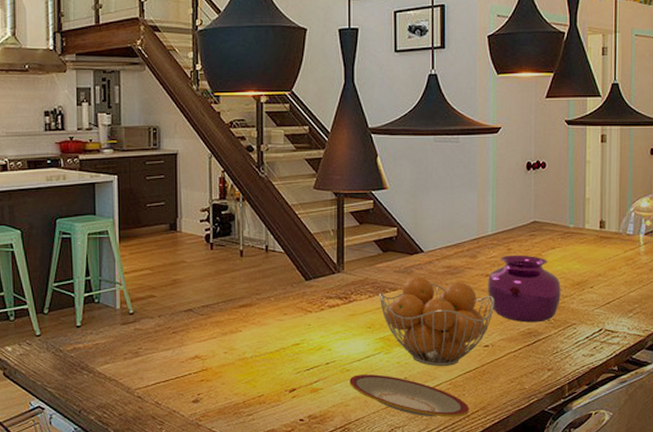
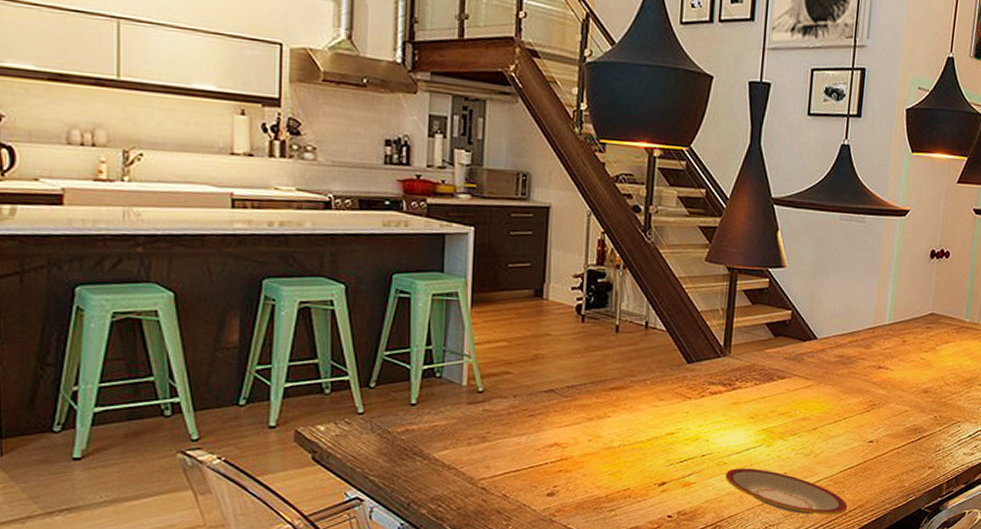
fruit basket: present [378,276,495,366] -> none [765,364,885,461]
vase: present [488,255,561,323] -> none [878,347,951,419]

